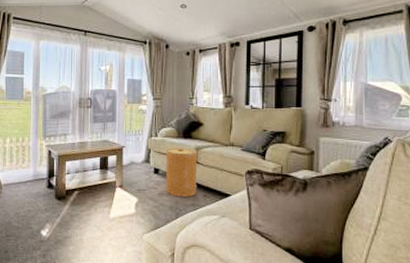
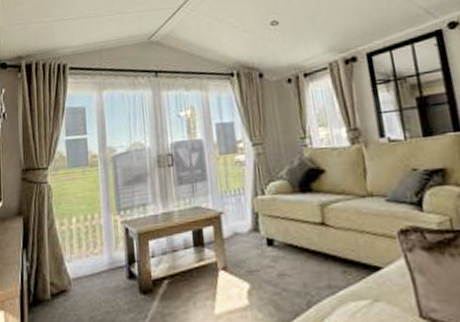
basket: present [165,147,198,197] -> none [280,206,331,277]

